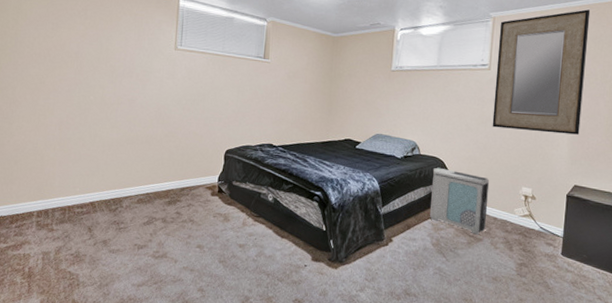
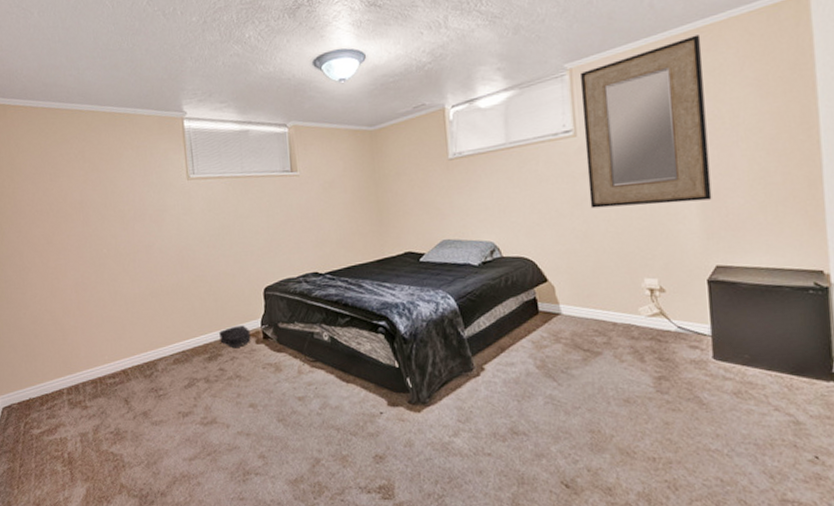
backpack: none [181,178,208,197] -> present [219,325,251,347]
air purifier: present [430,167,490,235] -> none [521,269,604,348]

